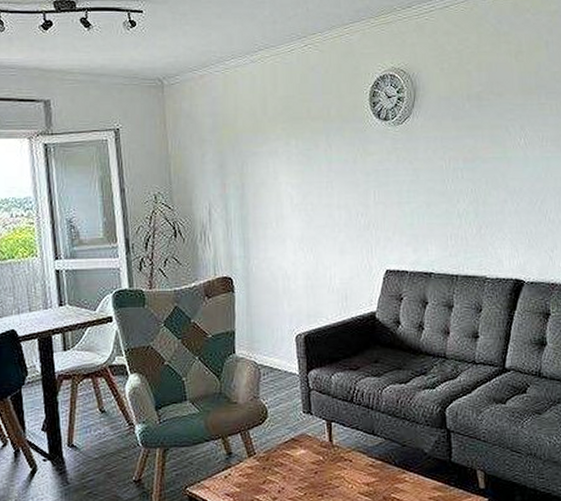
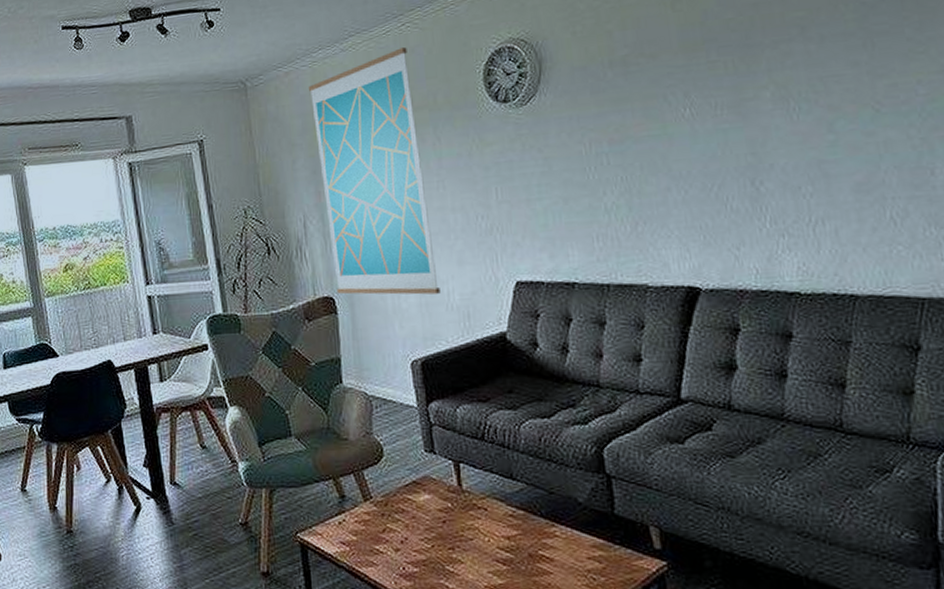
wall art: none [219,65,324,278] -> present [308,47,441,295]

